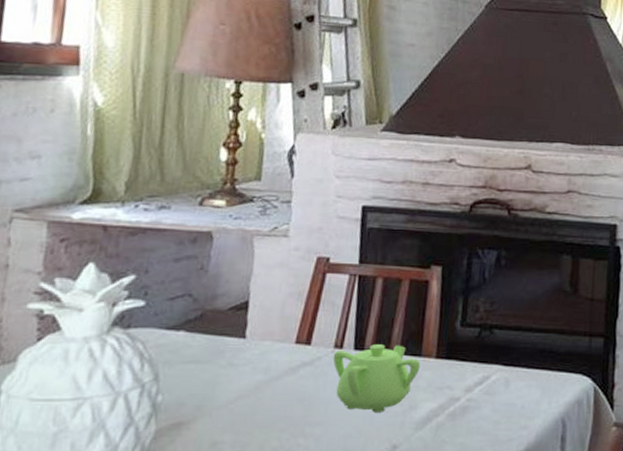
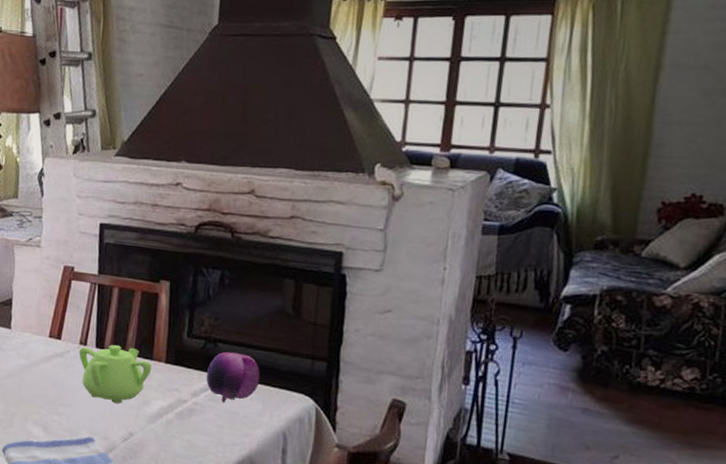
fruit: none [481,338,539,394] -> present [206,351,261,403]

